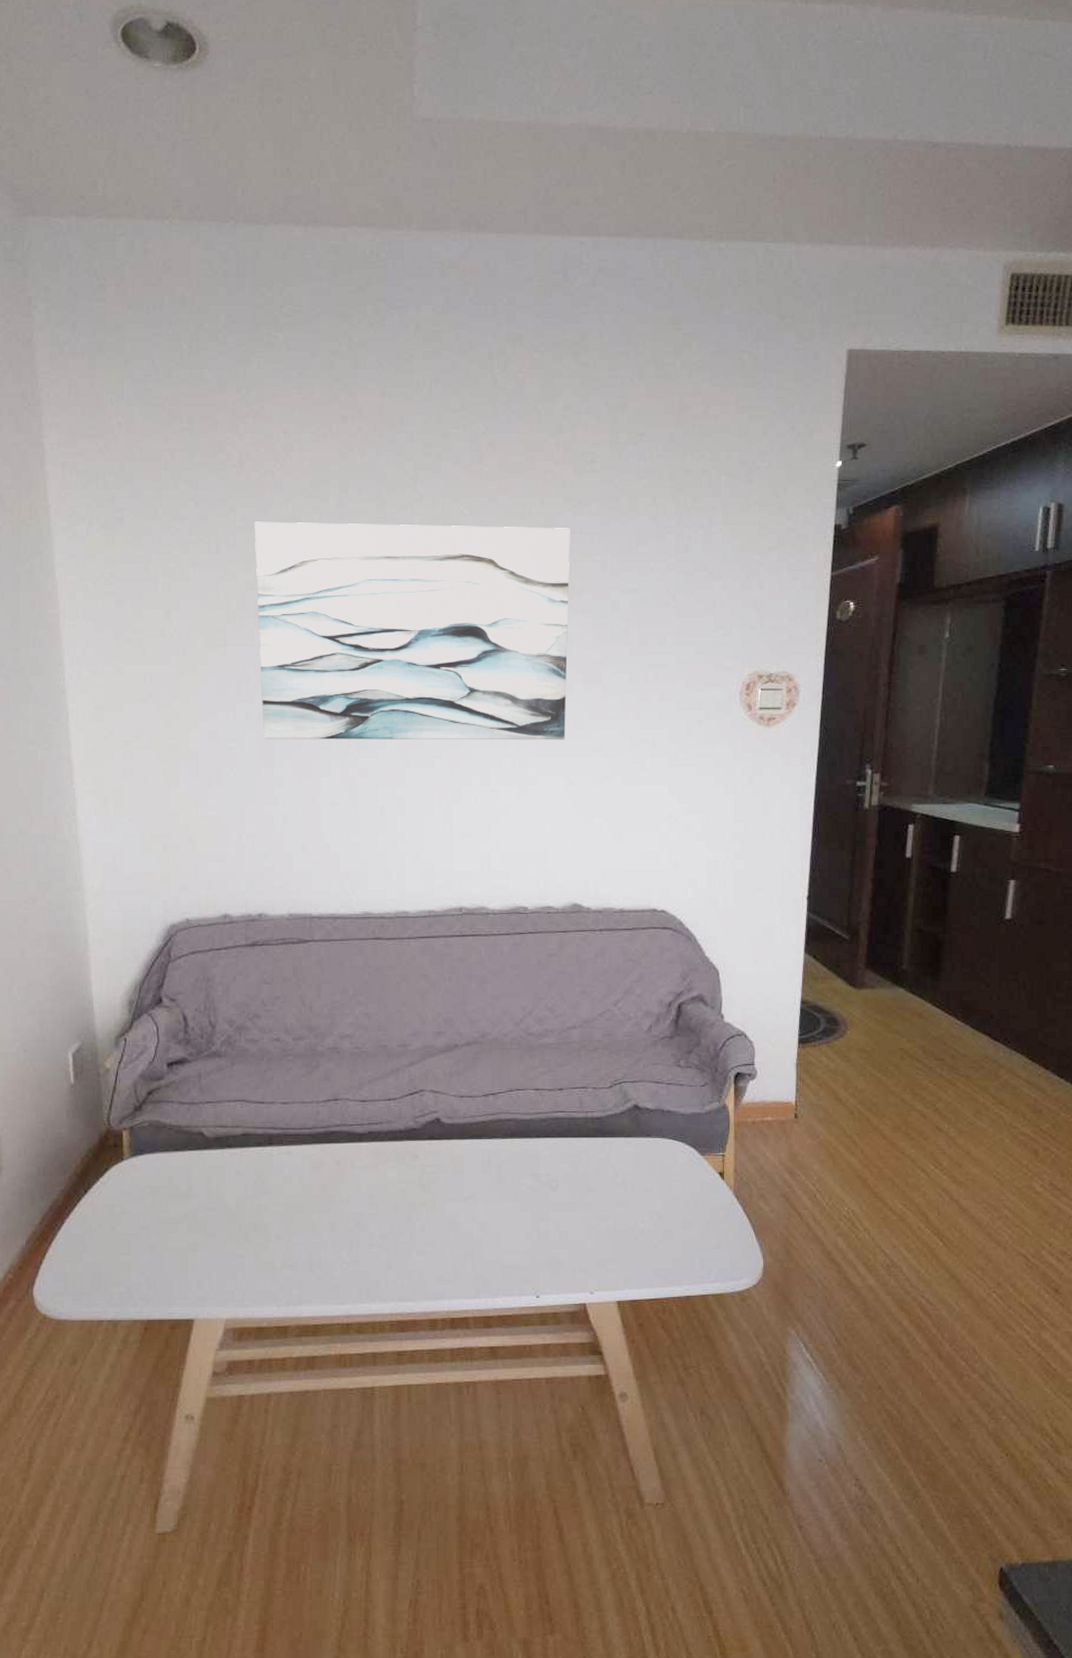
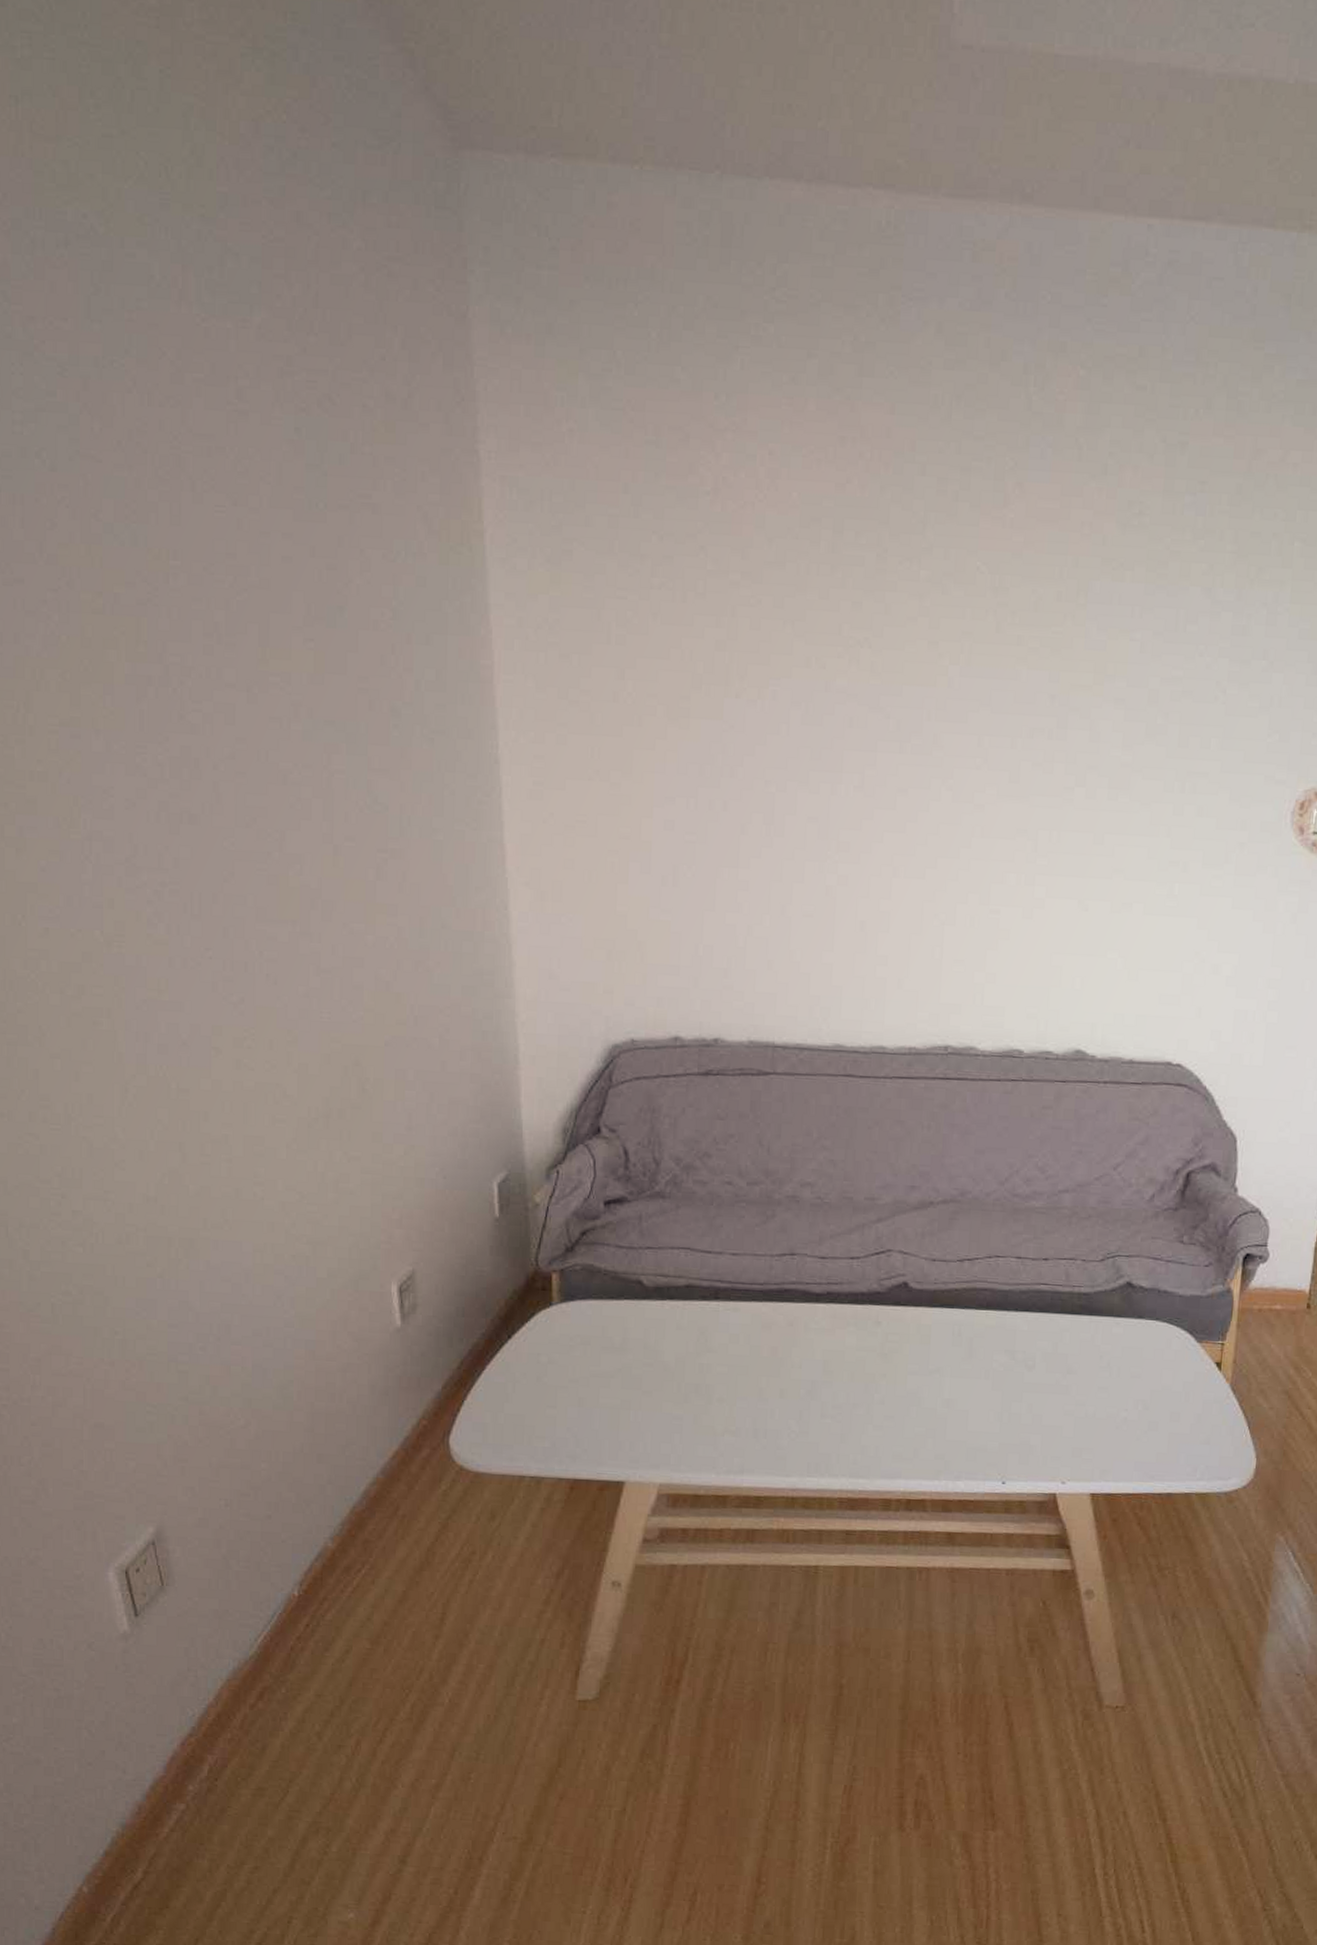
wall art: present [254,521,570,740] -> none [728,565,1107,857]

